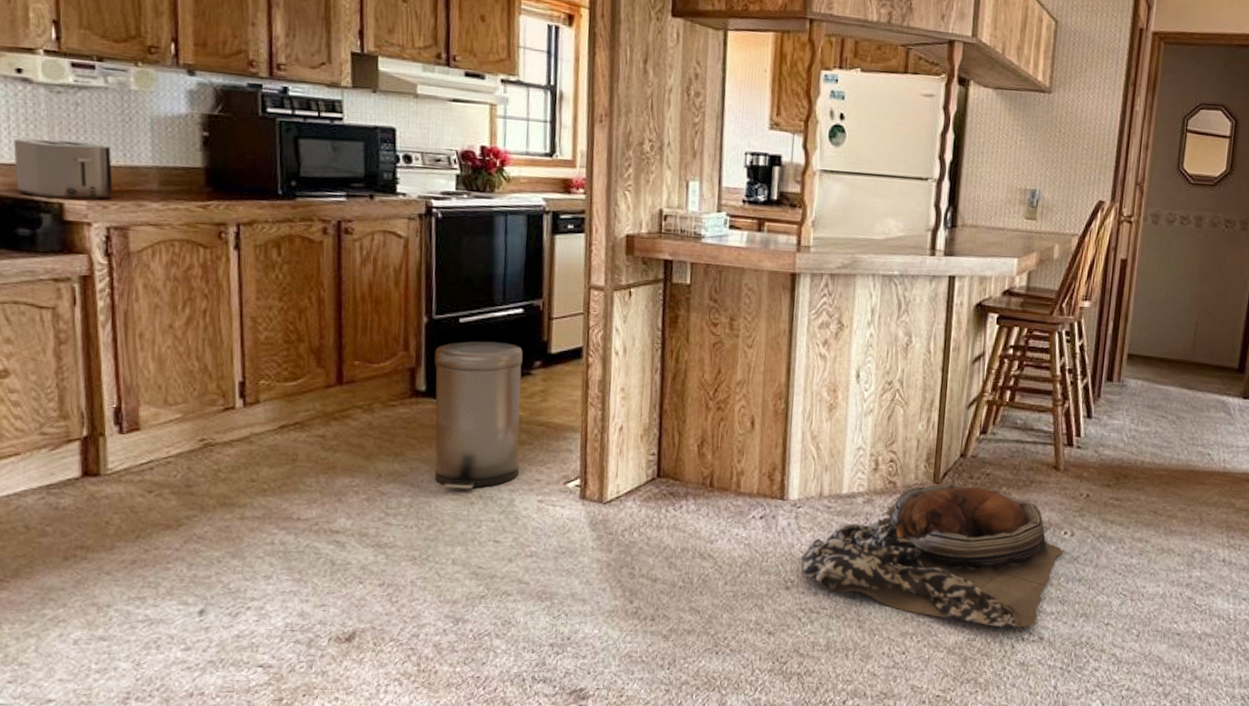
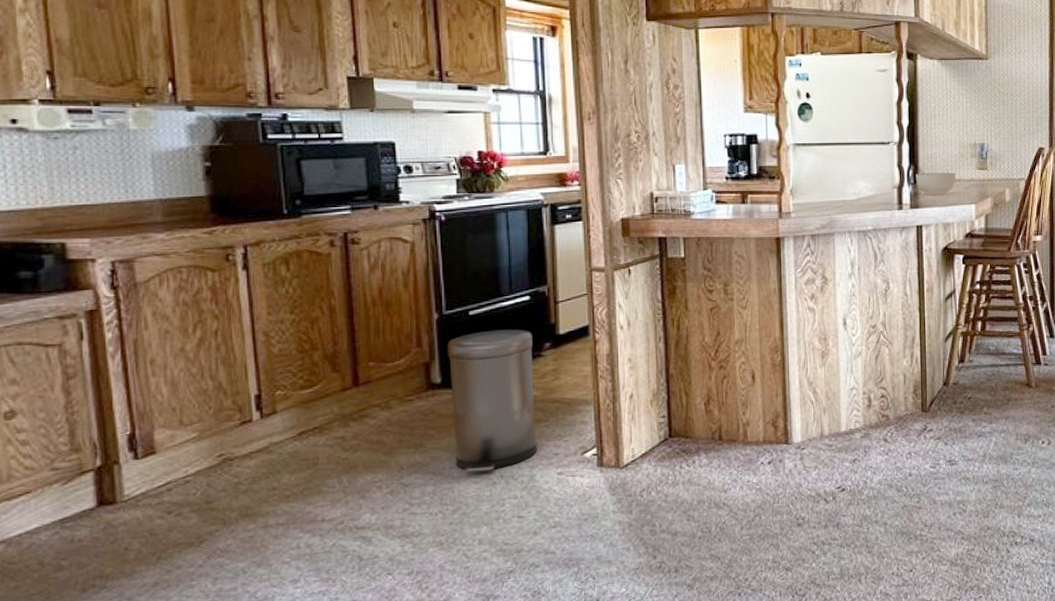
toaster: present [13,138,113,200] -> none [11,182,116,241]
dog bed: present [801,483,1065,628] -> none [810,410,1045,535]
bowl: none [953,216,1000,245] -> present [915,173,956,196]

